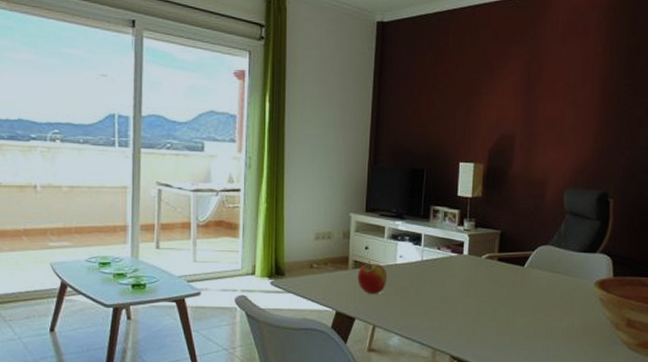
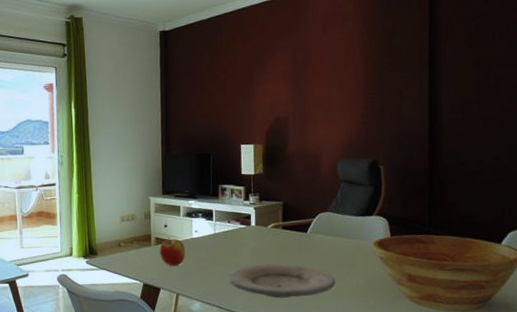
plate: none [433,297,550,337] -> present [228,263,335,298]

